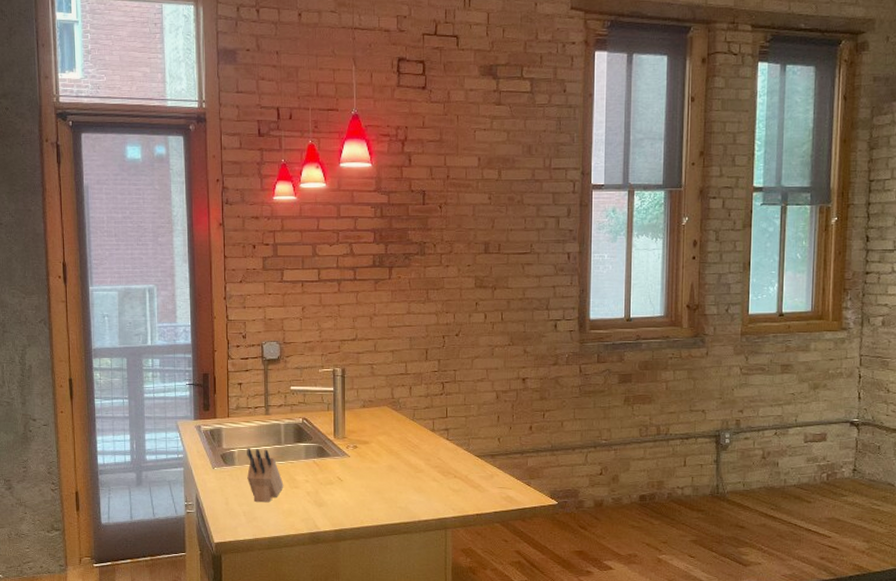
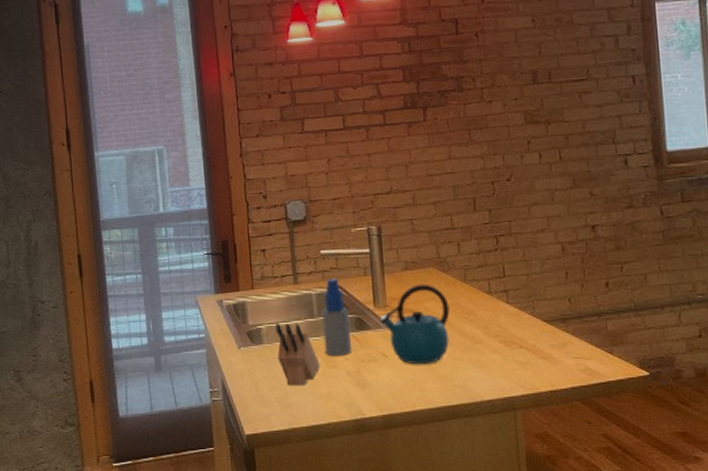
spray bottle: none [288,411,313,478] -> present [321,278,353,356]
kettle: none [337,420,398,489] -> present [379,284,450,365]

